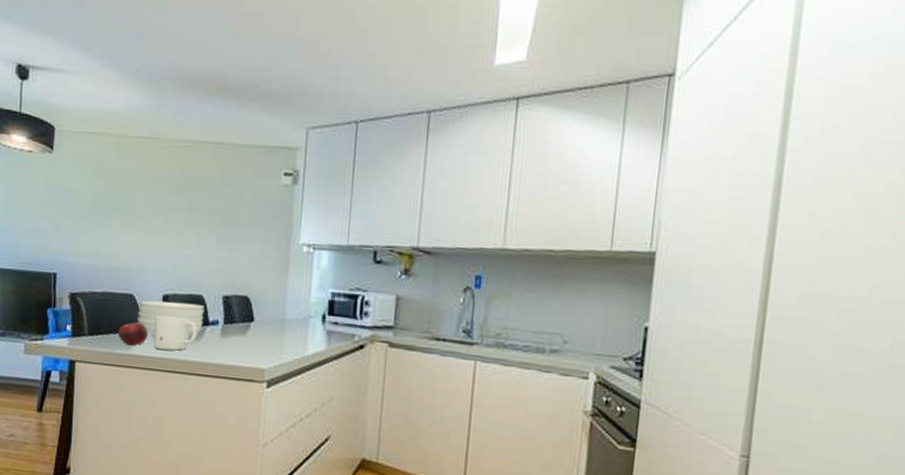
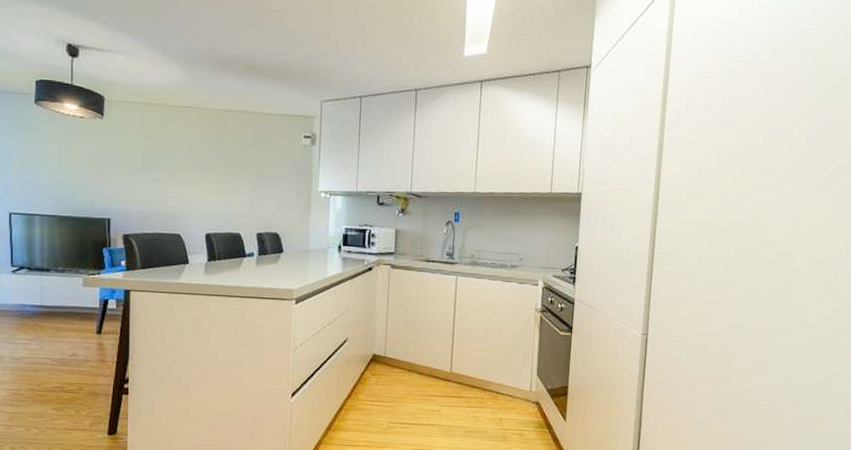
fruit: present [118,321,149,345] -> none [167,256,194,275]
bowl: present [137,300,204,337] -> none [183,239,241,267]
mug: present [153,315,198,351] -> none [199,250,236,279]

